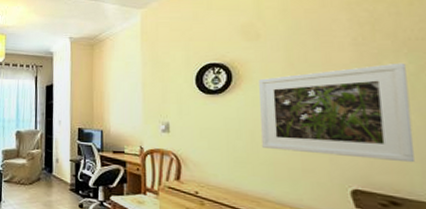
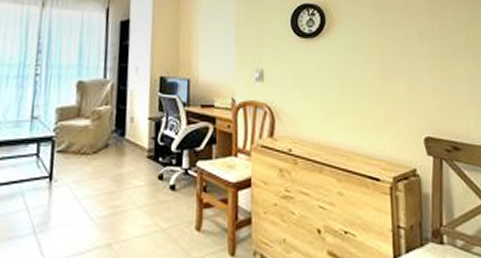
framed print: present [259,63,416,163] -> none [349,13,470,109]

